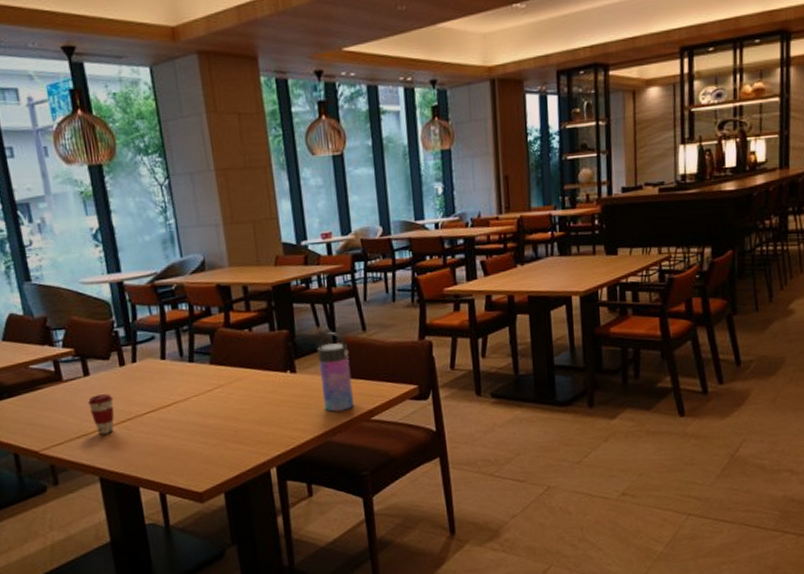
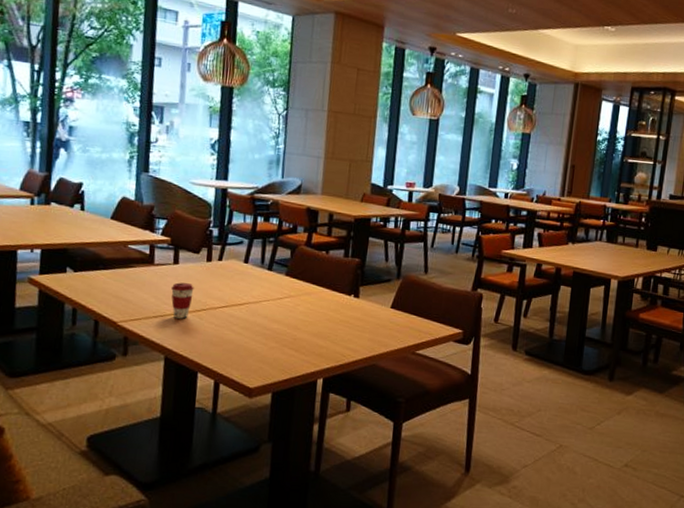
water bottle: present [317,332,354,412] -> none [377,268,409,340]

